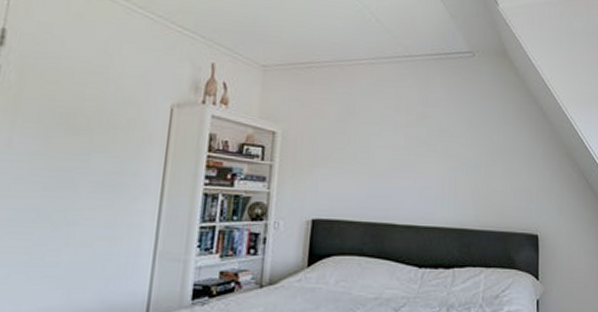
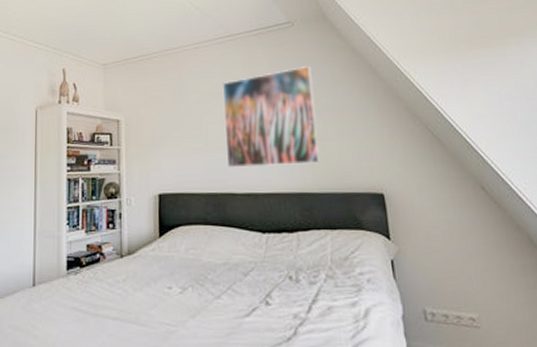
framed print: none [391,99,487,200] -> present [223,66,321,168]

